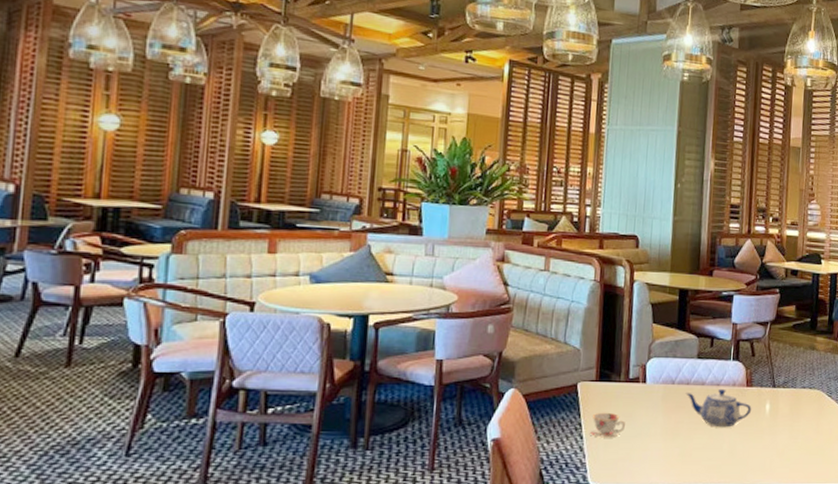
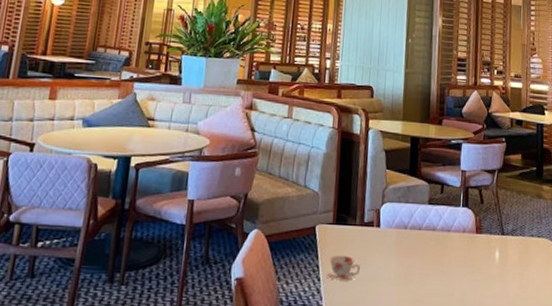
teapot: present [685,388,752,428] -> none [417,234,482,274]

